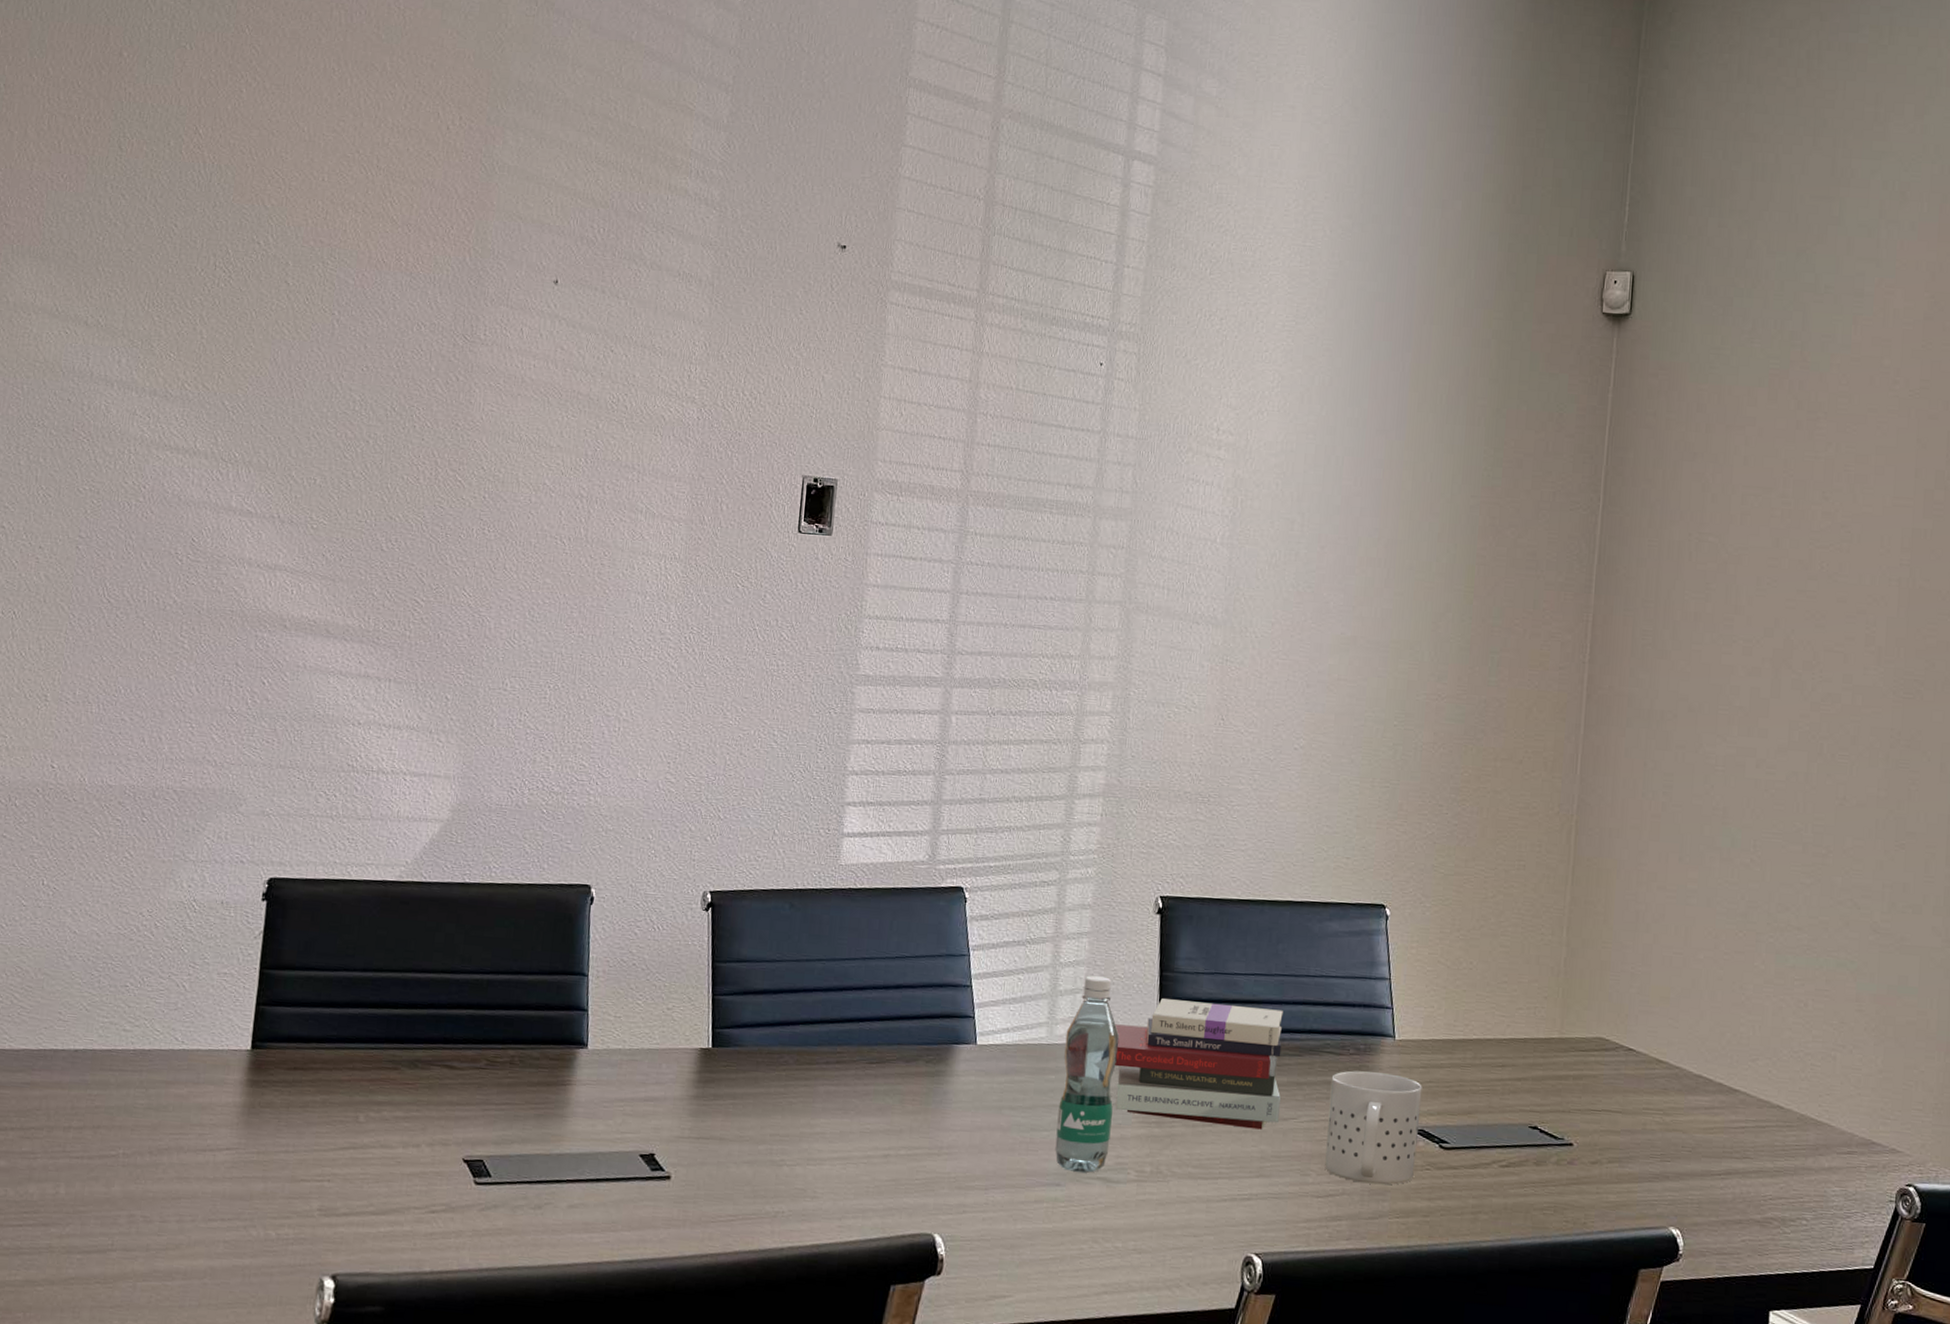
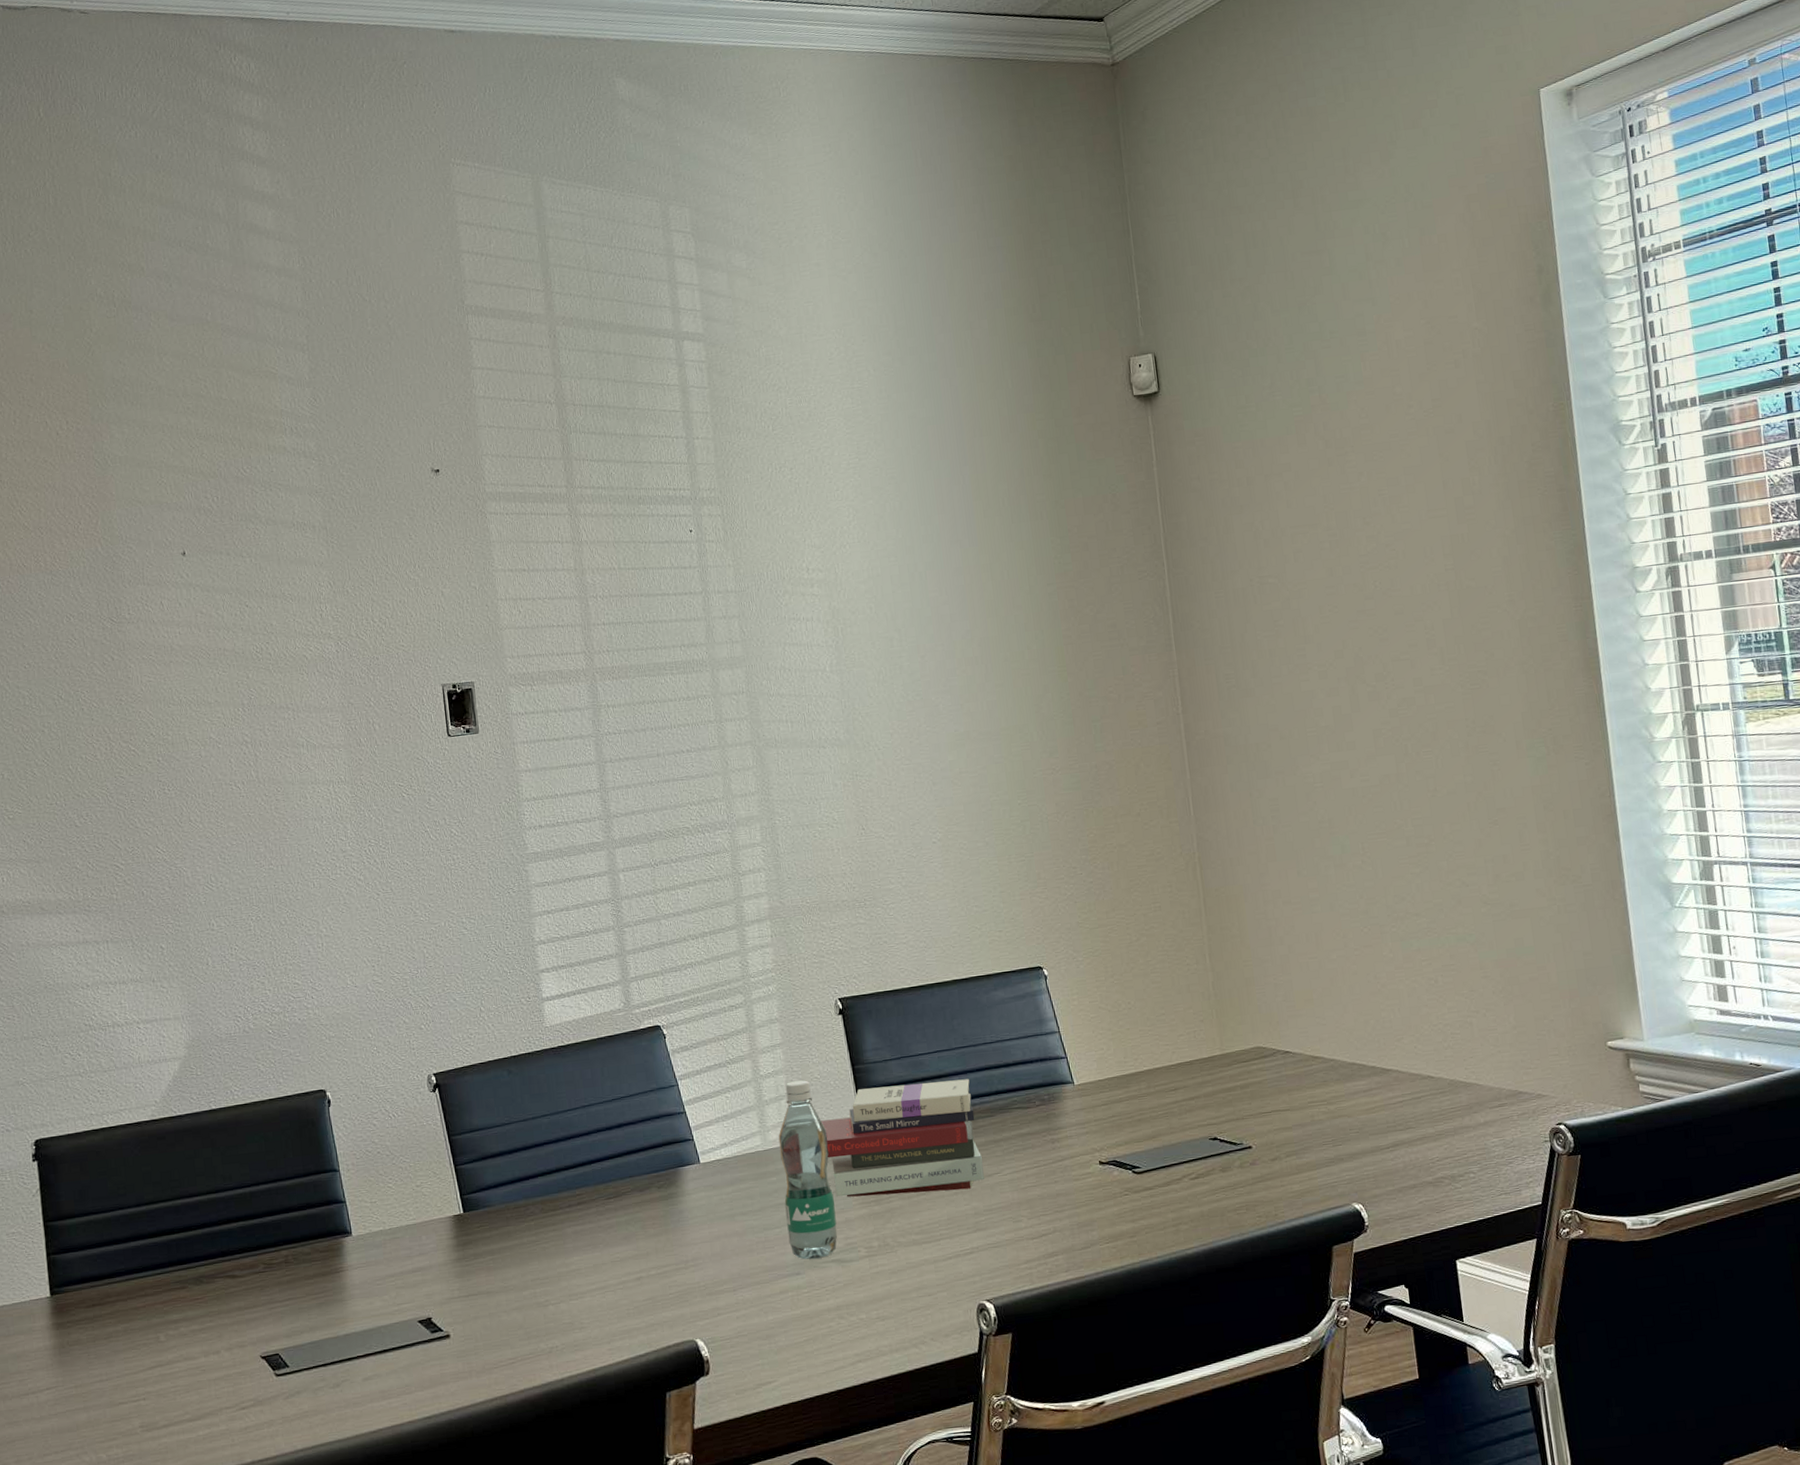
mug: present [1325,1070,1422,1185] -> none [1024,1116,1115,1219]

